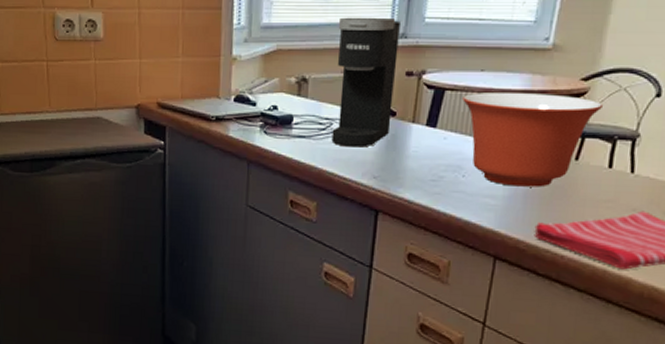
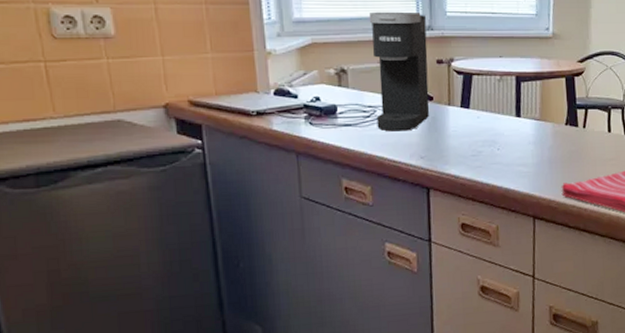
mixing bowl: present [462,92,603,187] -> none [488,74,597,154]

